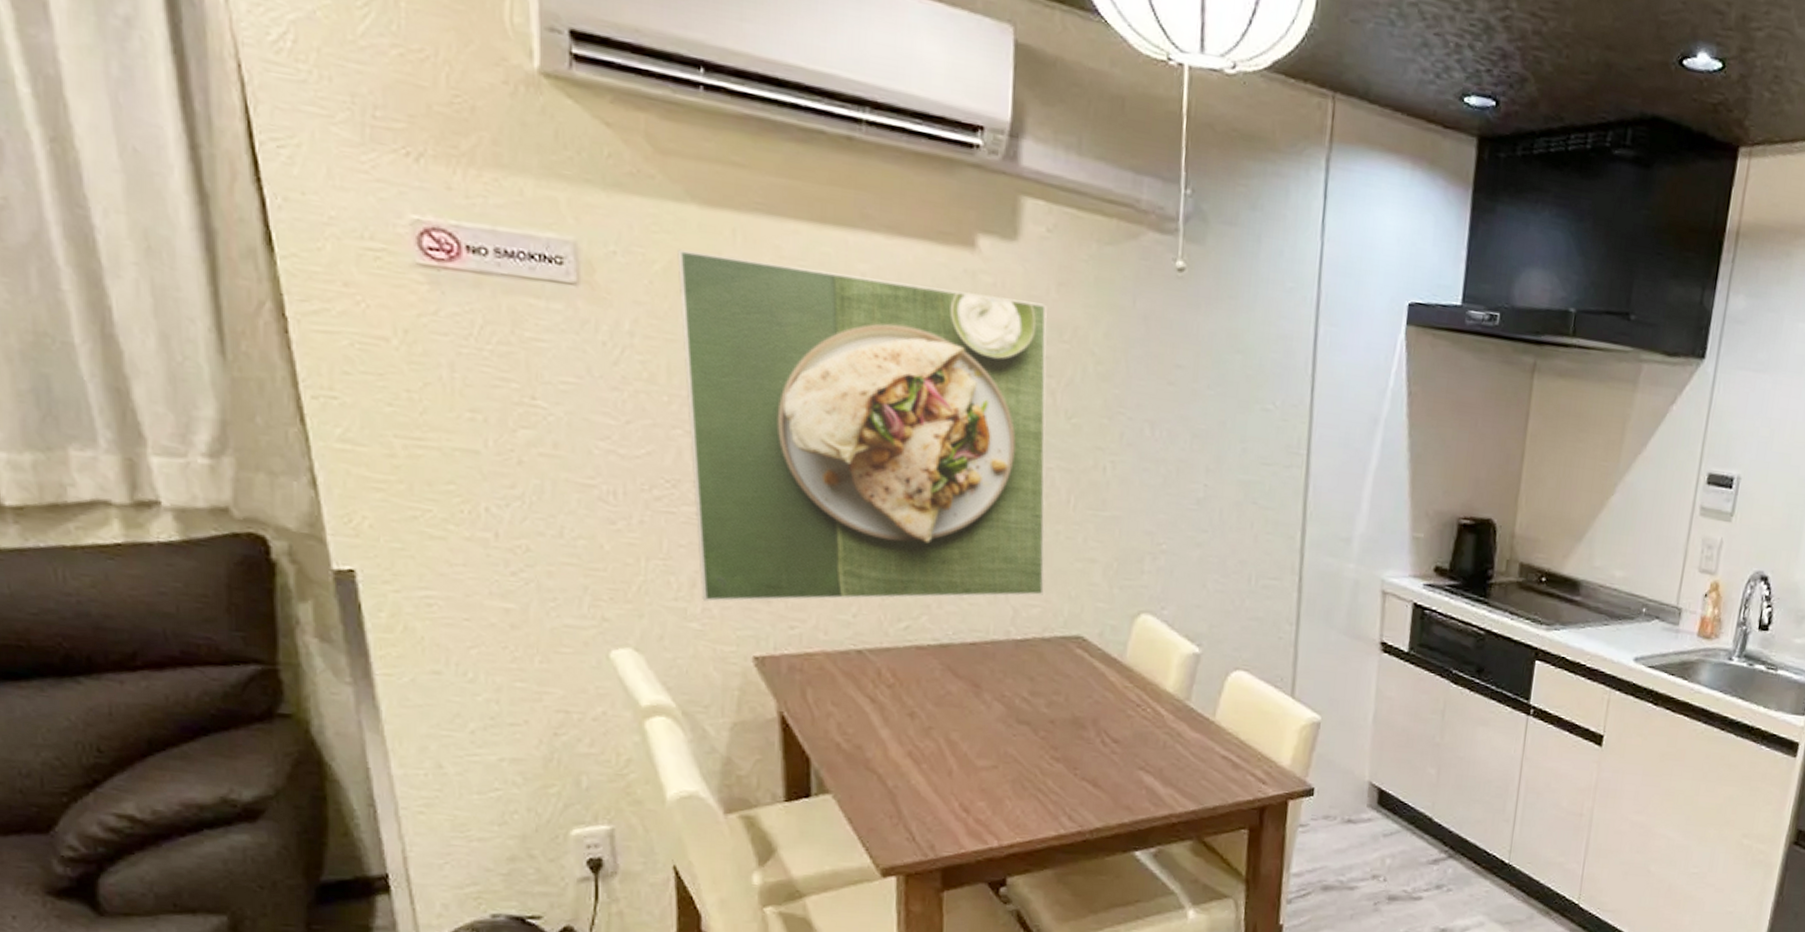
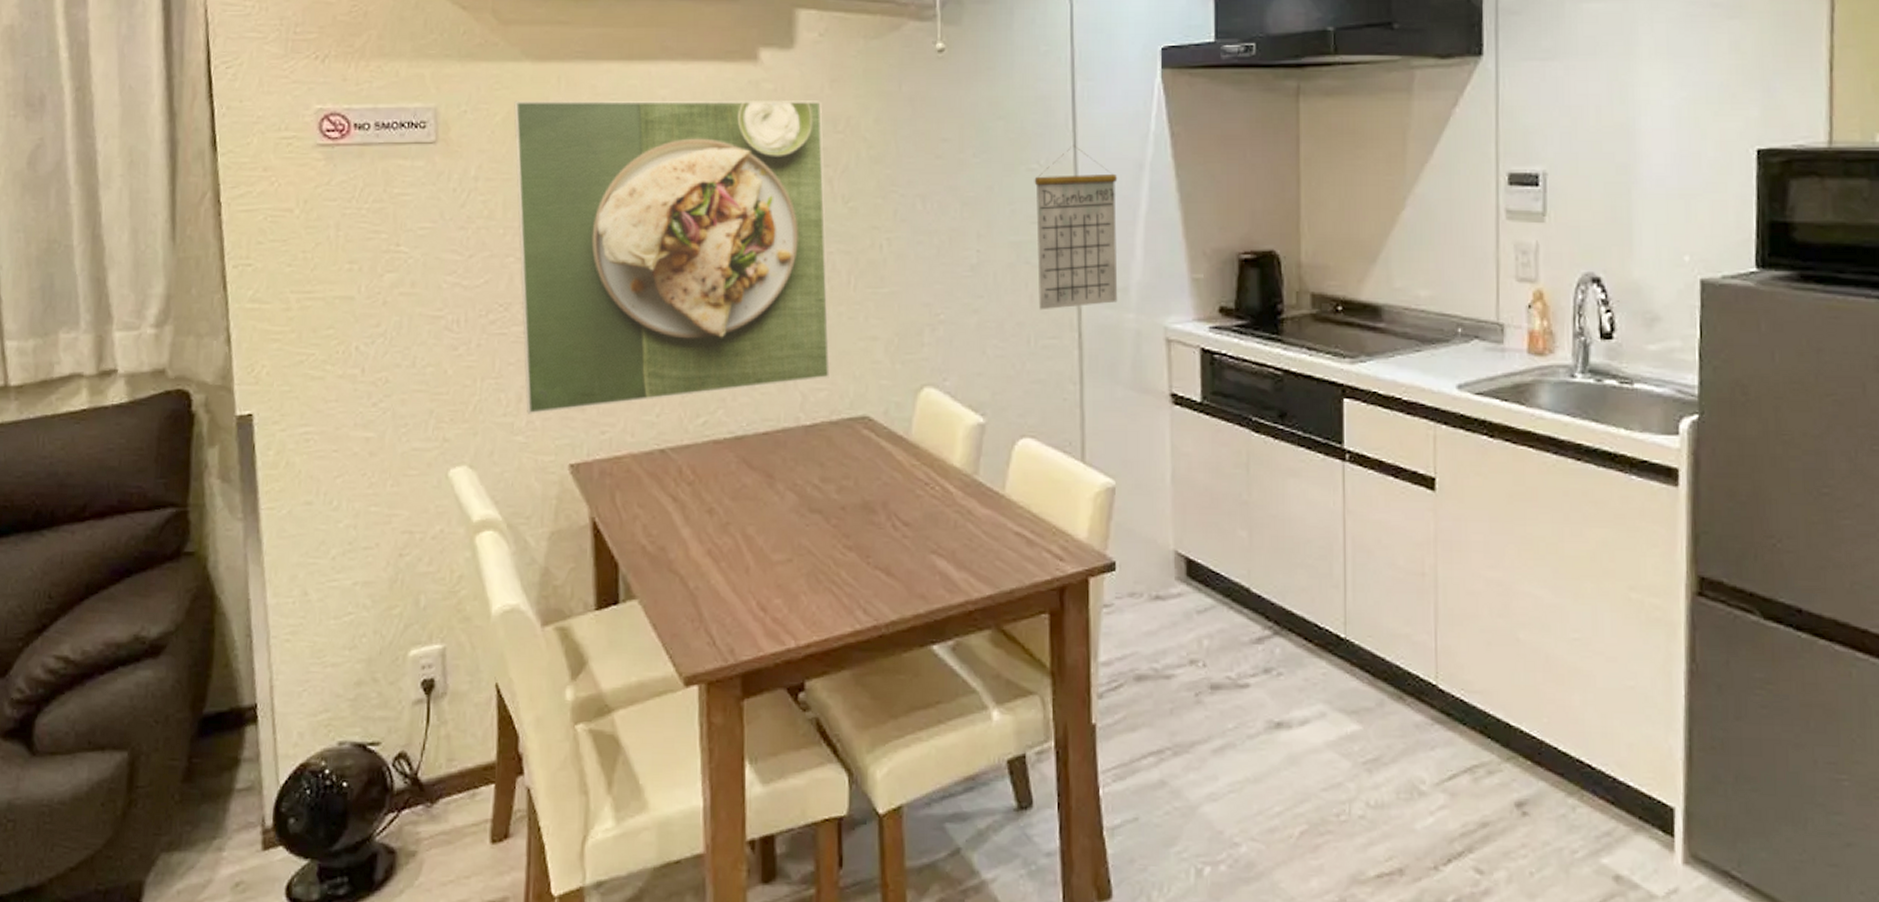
calendar: none [1262,390,1351,552] -> present [1034,145,1118,310]

